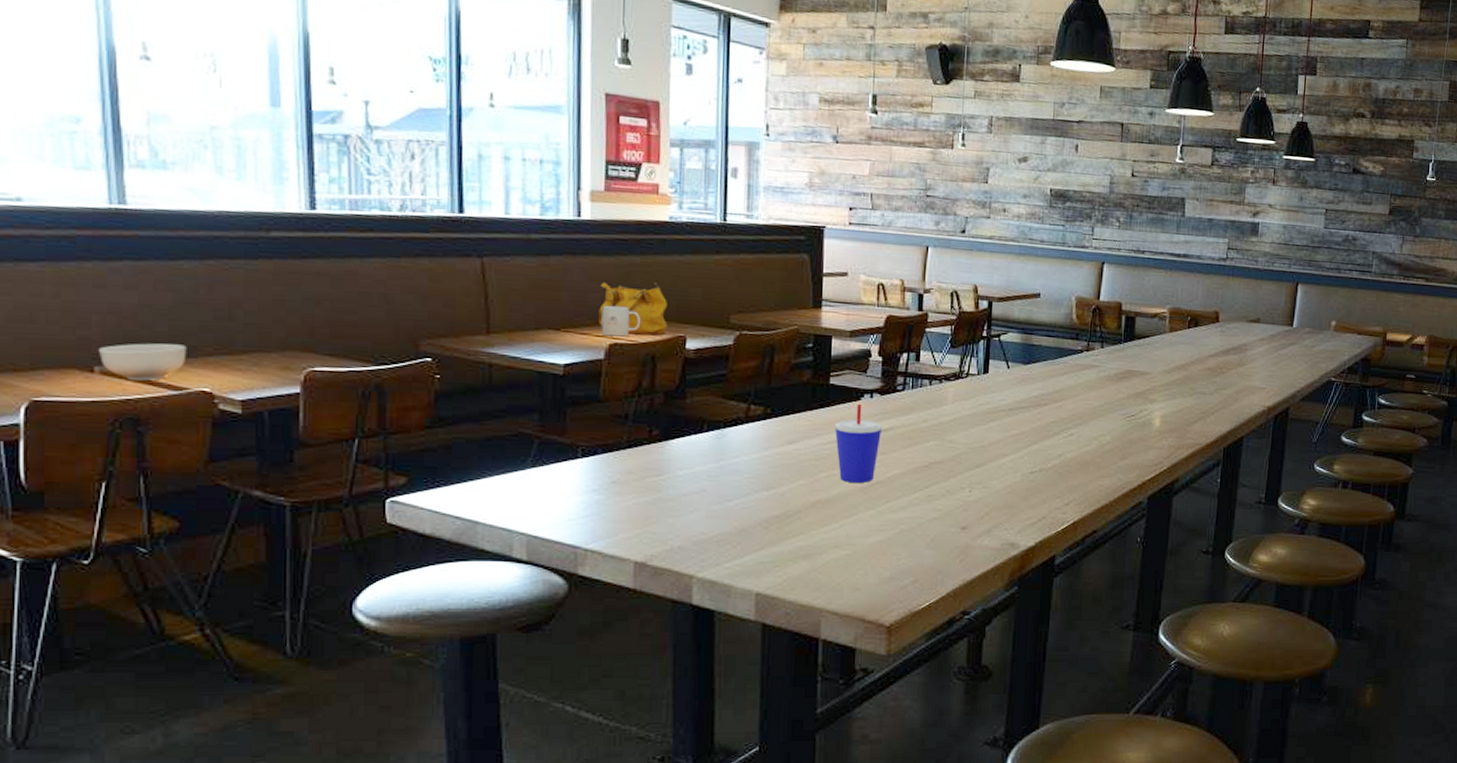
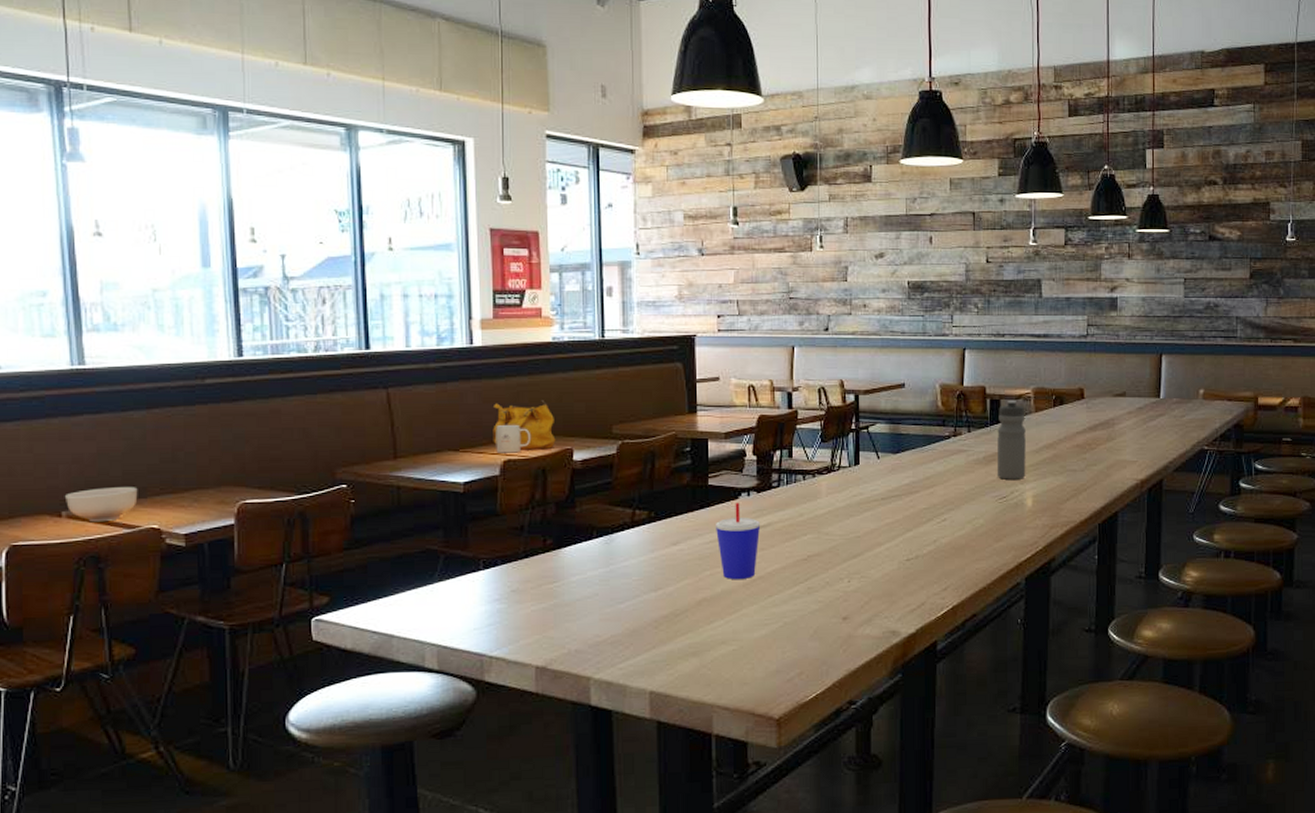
water bottle: none [1127,318,1160,399] -> present [996,399,1026,480]

